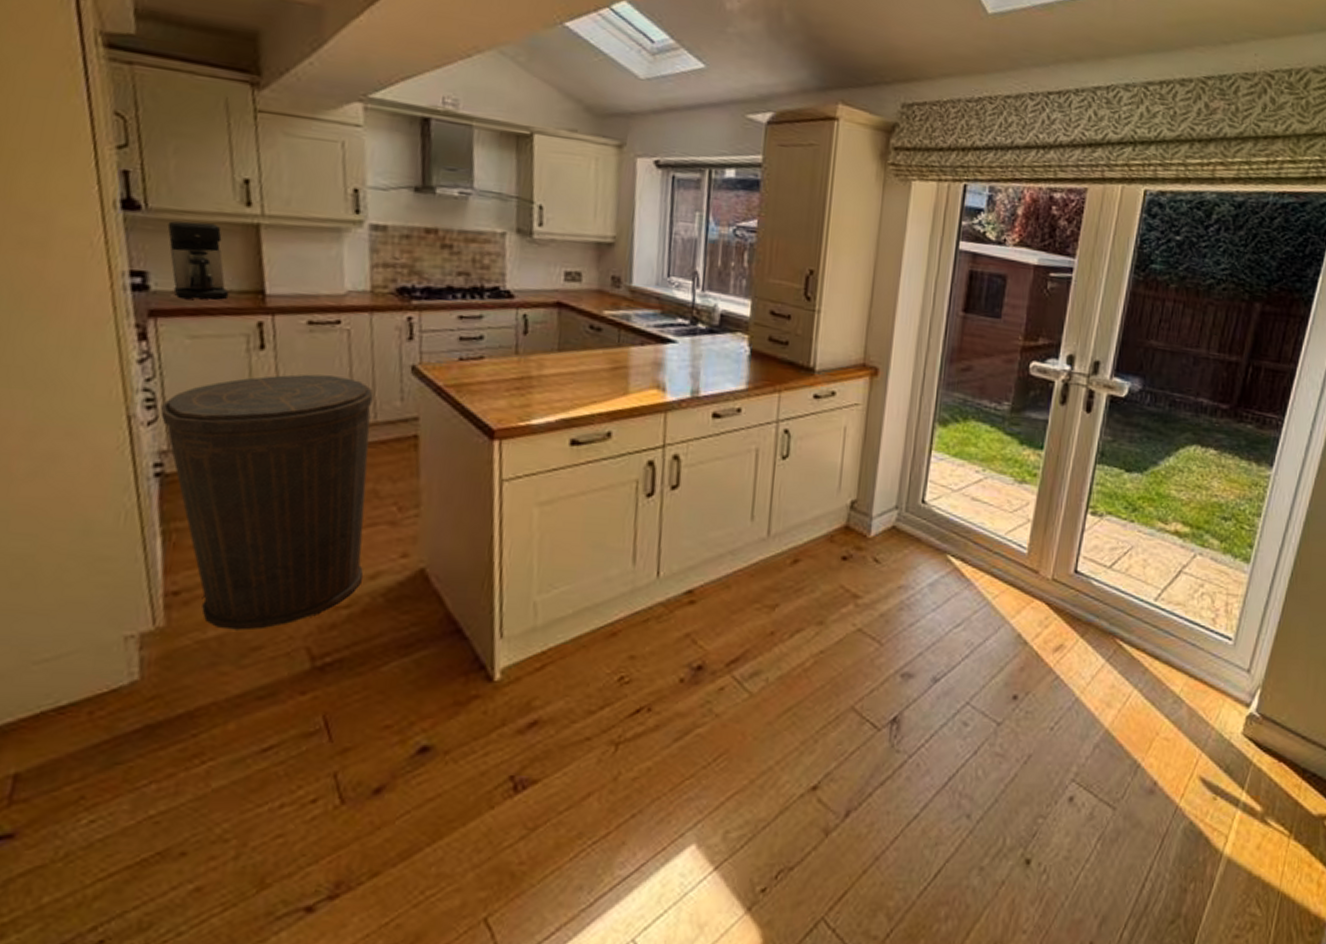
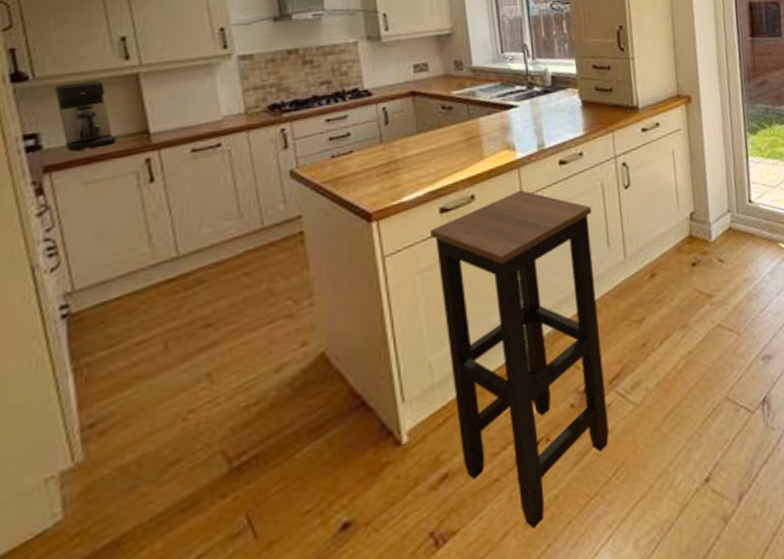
trash can: present [160,374,374,630] -> none [61,192,267,451]
bar stool: none [555,437,740,797] -> present [429,189,609,530]

